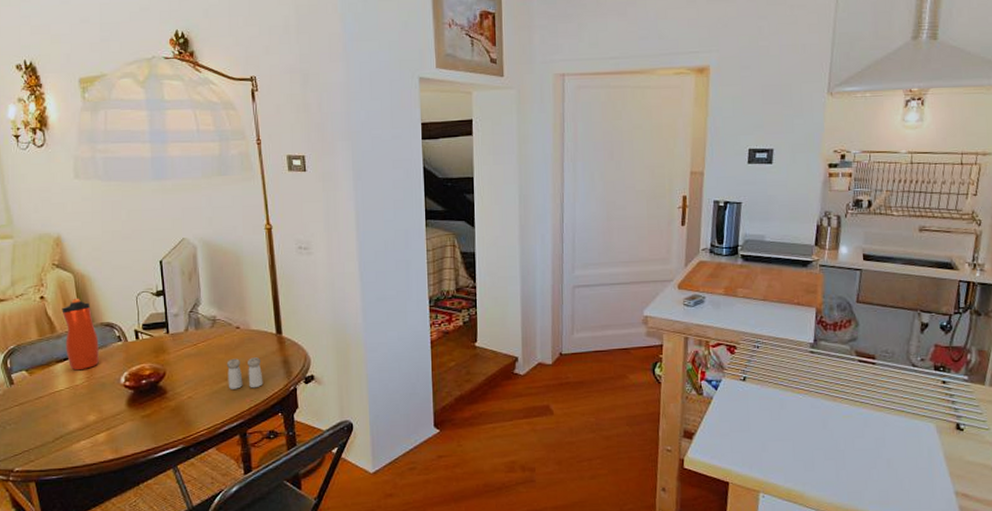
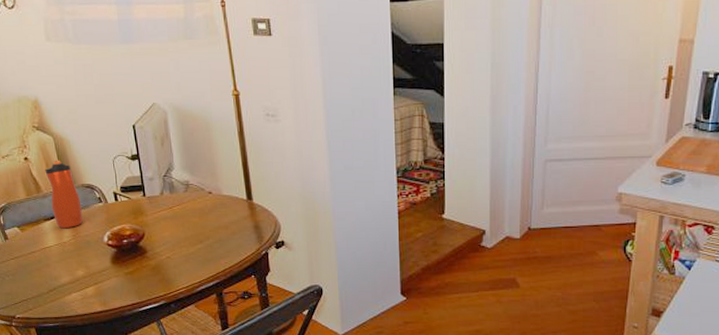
salt and pepper shaker: present [226,357,263,389] -> none [200,222,236,251]

